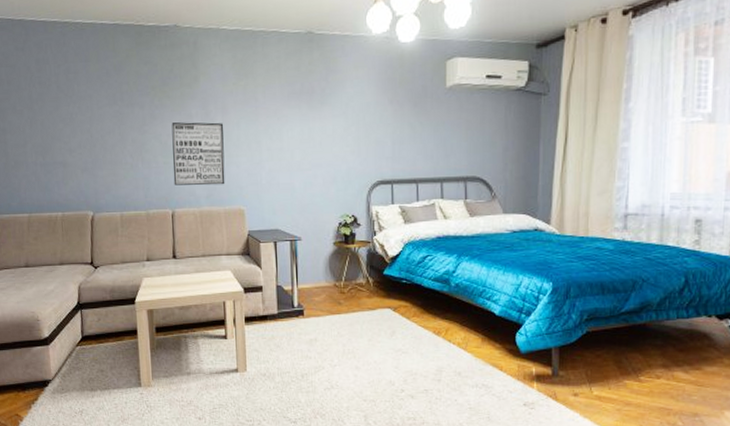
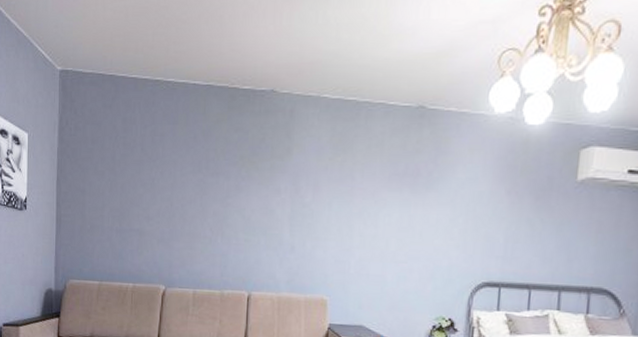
wall art: present [171,122,225,186] -> none [253,197,314,270]

